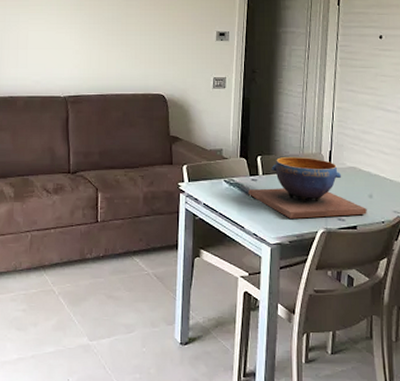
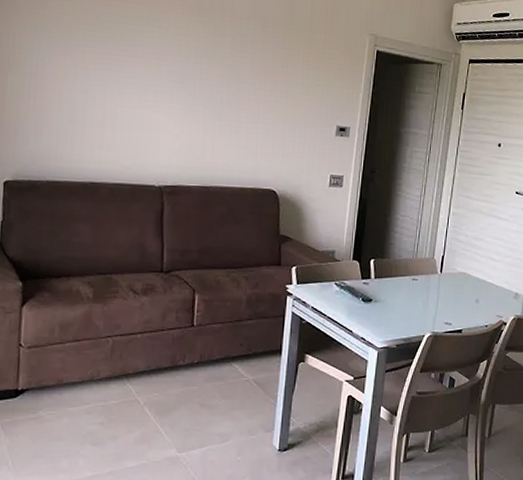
decorative bowl: present [248,157,367,219] -> none [359,261,473,323]

